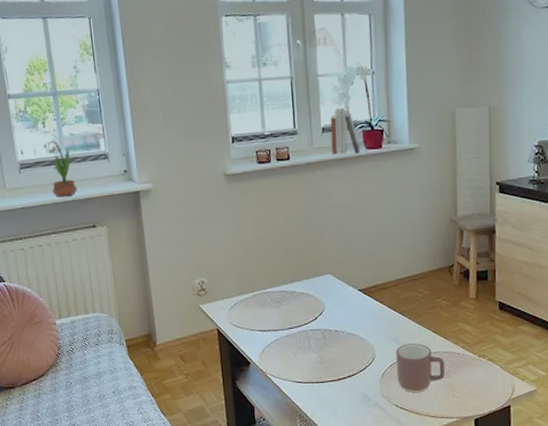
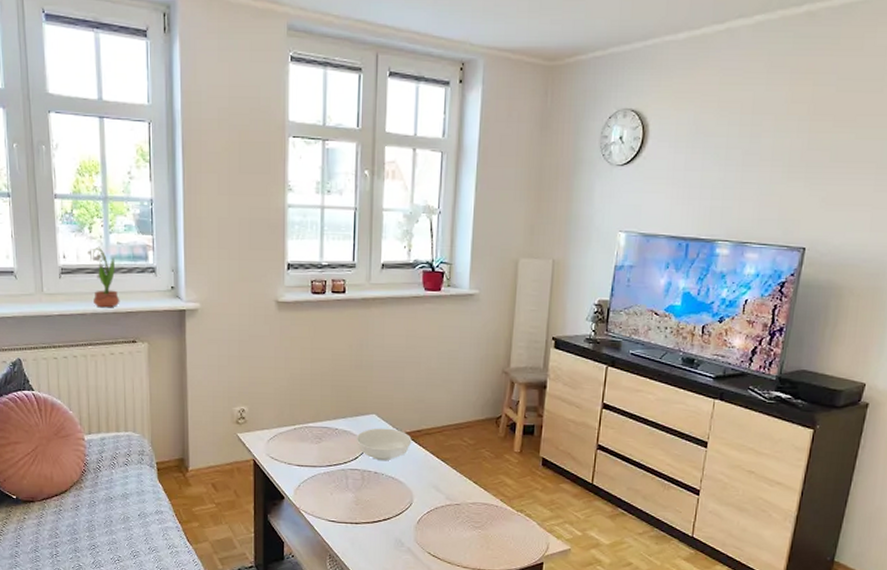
bowl: none [314,286,369,319] -> present [356,428,412,461]
books: present [330,107,361,155] -> none [390,245,419,295]
mug: present [395,343,446,393] -> none [432,492,483,543]

